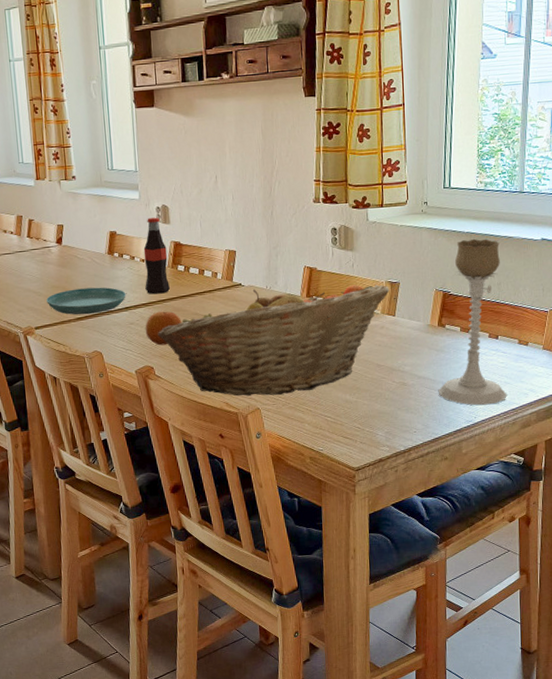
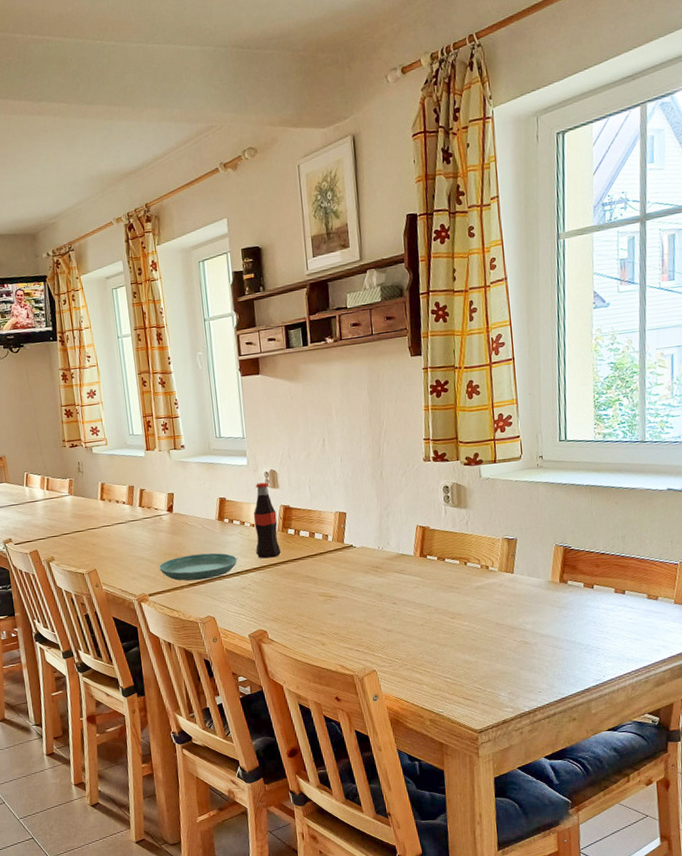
fruit: present [145,311,183,346] -> none [257,574,295,609]
fruit basket: present [158,284,390,396] -> none [270,541,507,658]
candle holder: present [438,238,507,406] -> none [562,491,638,664]

